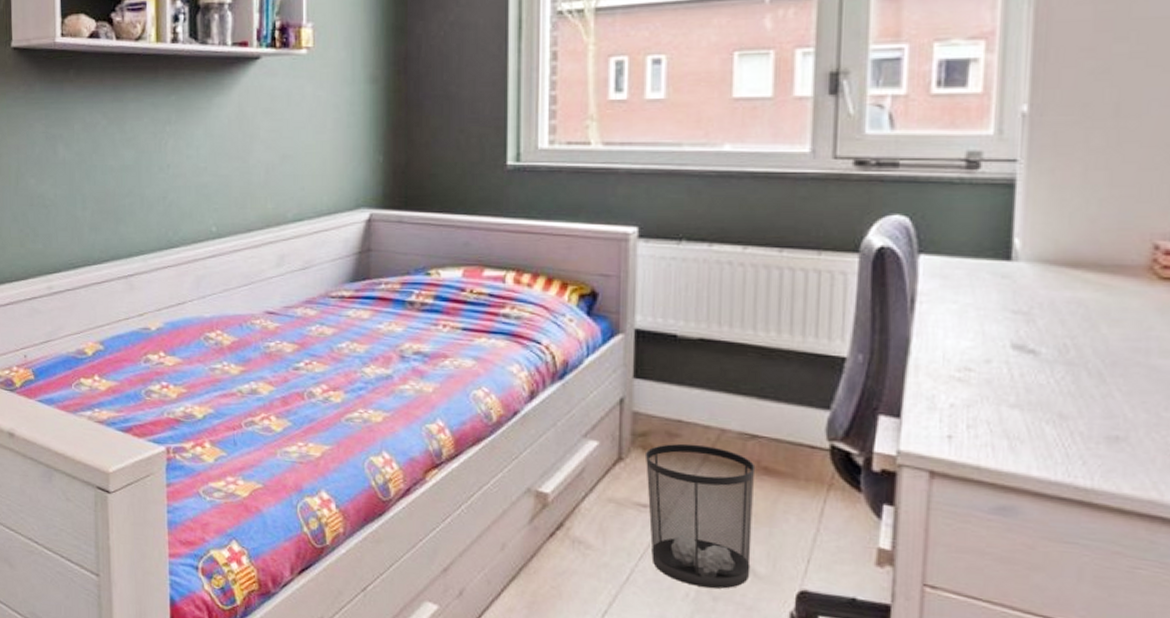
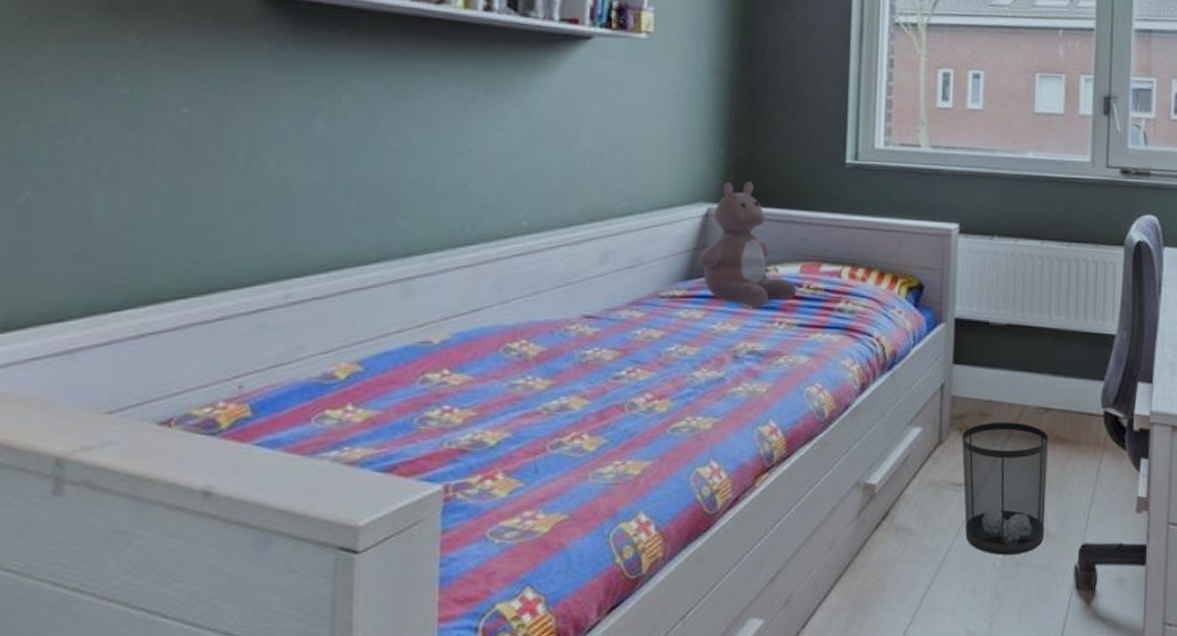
stuffed animal: none [364,187,460,311] -> present [699,181,797,308]

